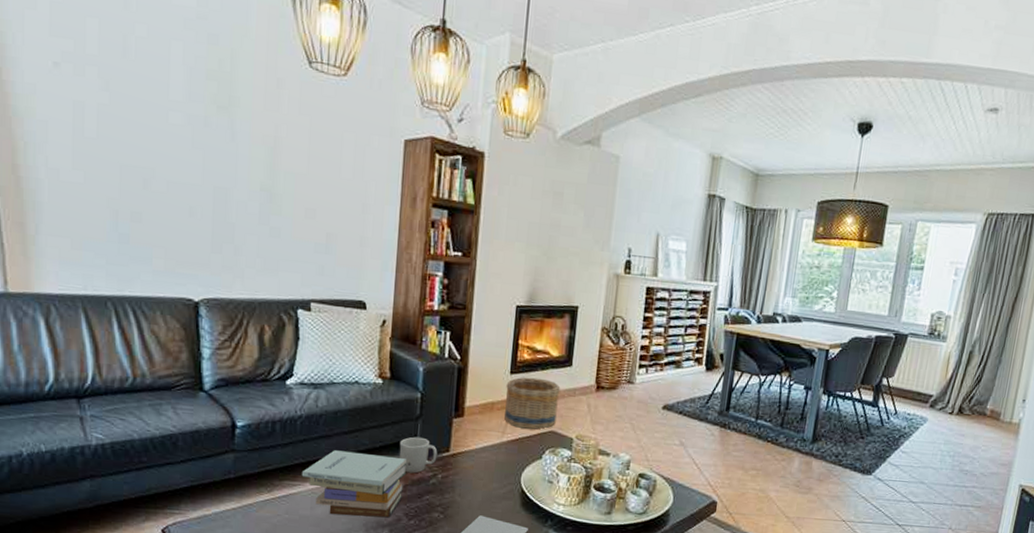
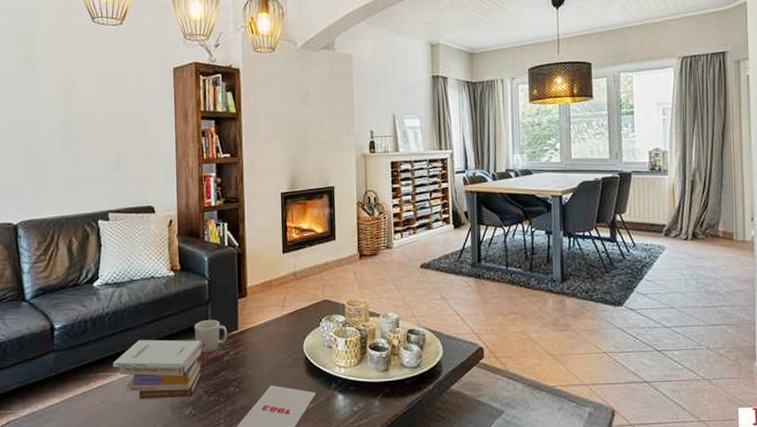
basket: present [504,377,561,429] -> none [280,254,328,301]

